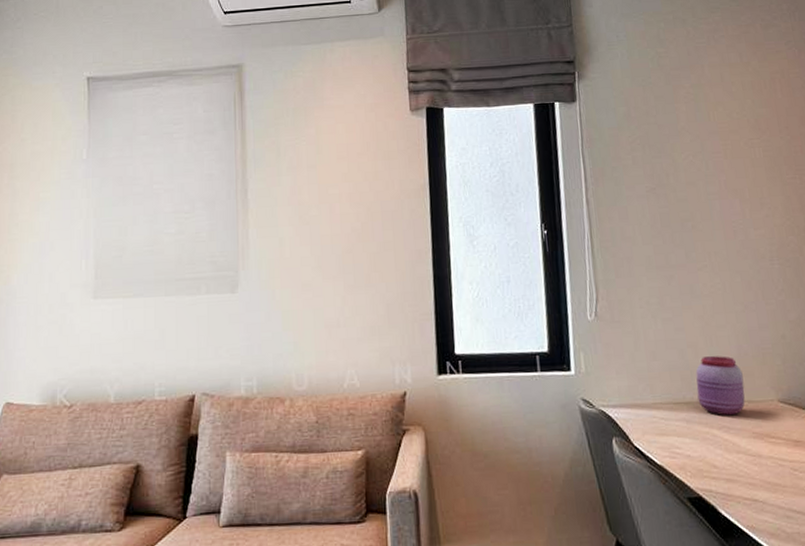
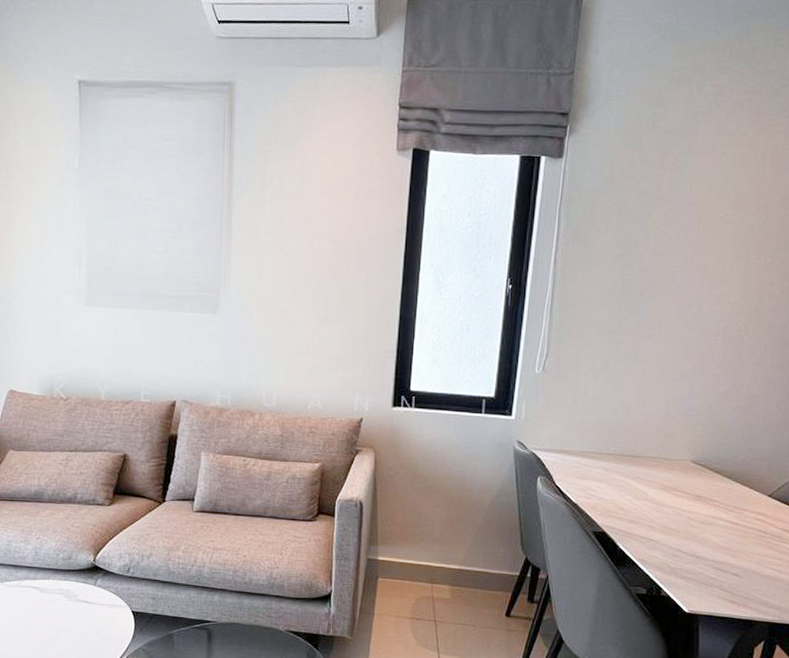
jar: present [695,356,745,416] -> none [620,416,665,469]

